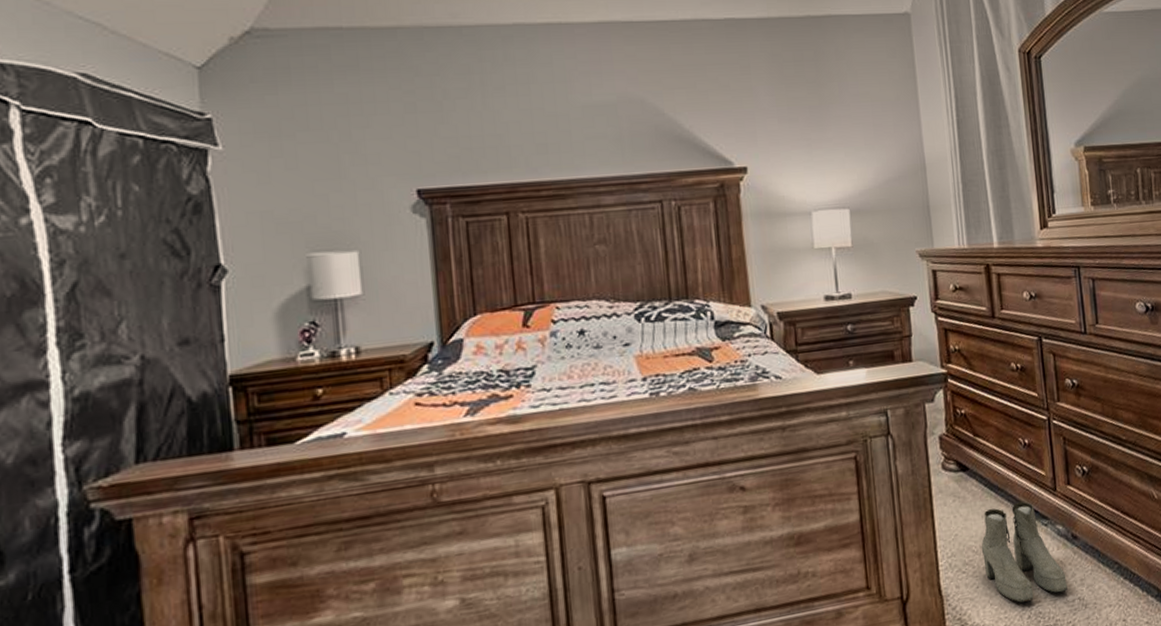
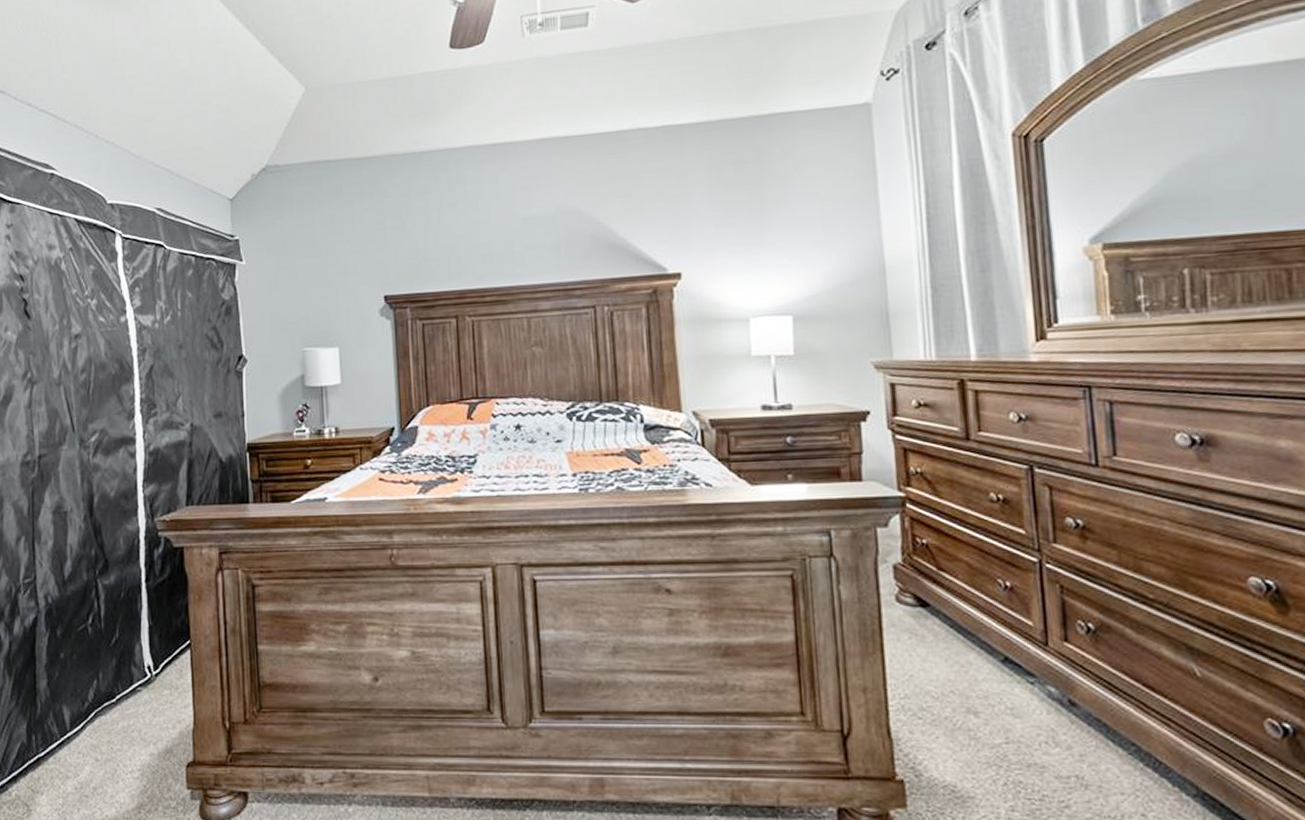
boots: present [981,501,1068,603] -> none [943,651,1060,767]

